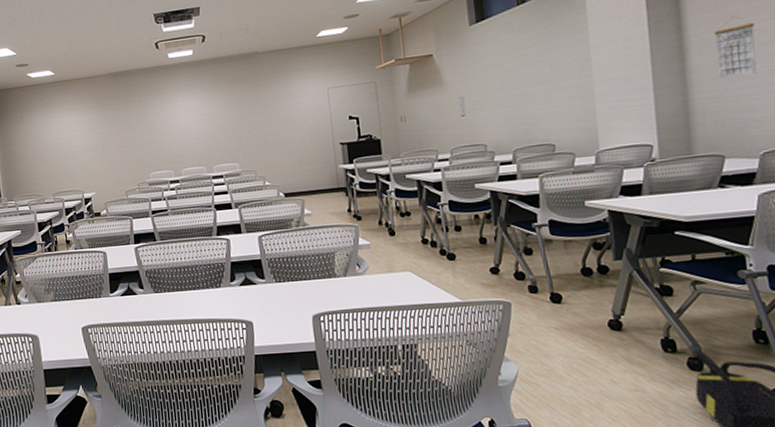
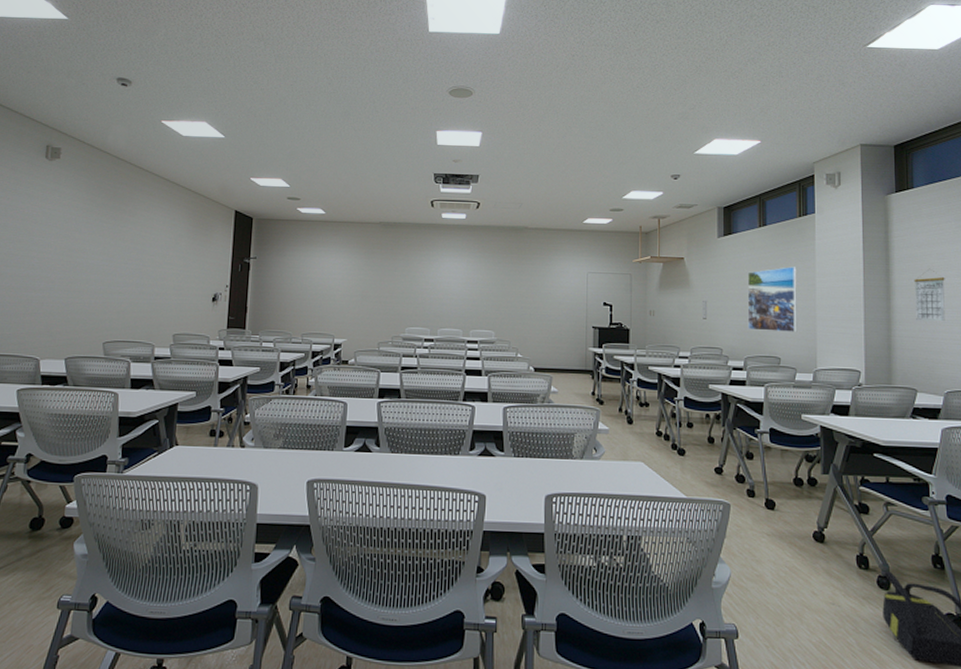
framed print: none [507,42,573,120] -> present [747,266,797,332]

